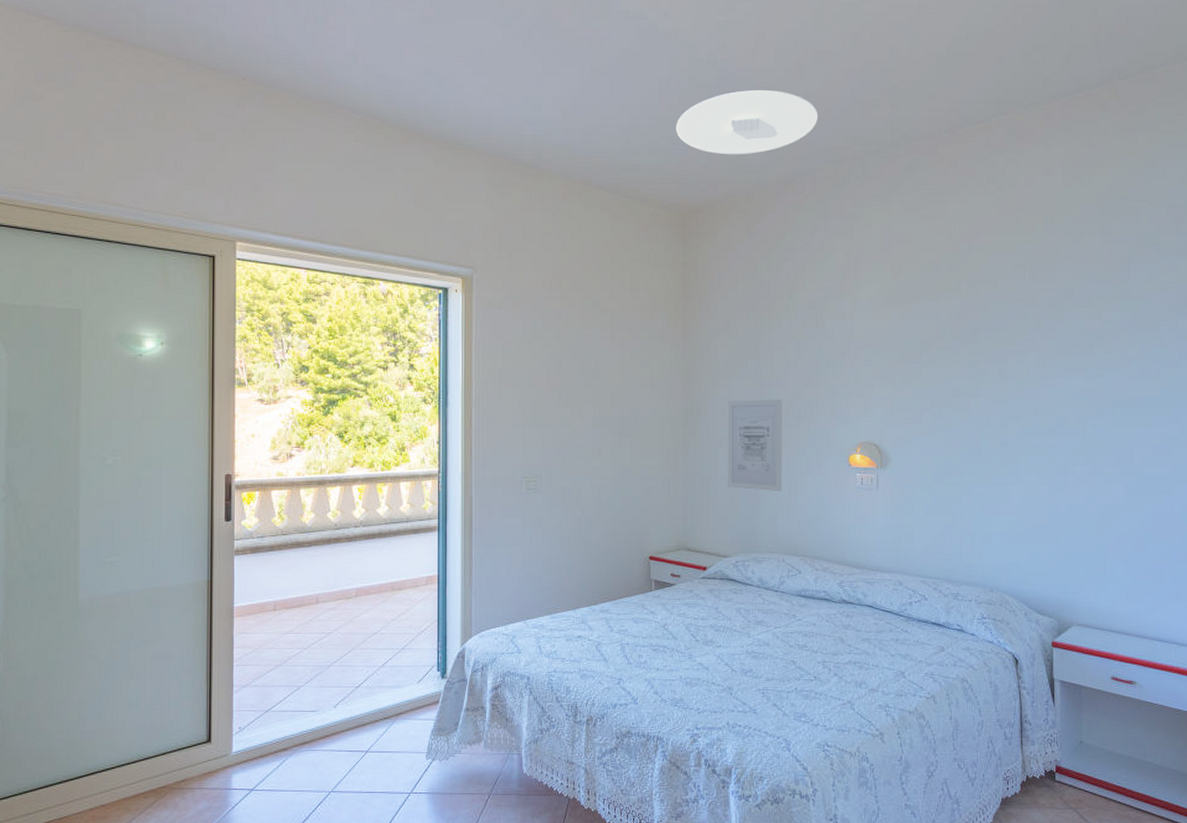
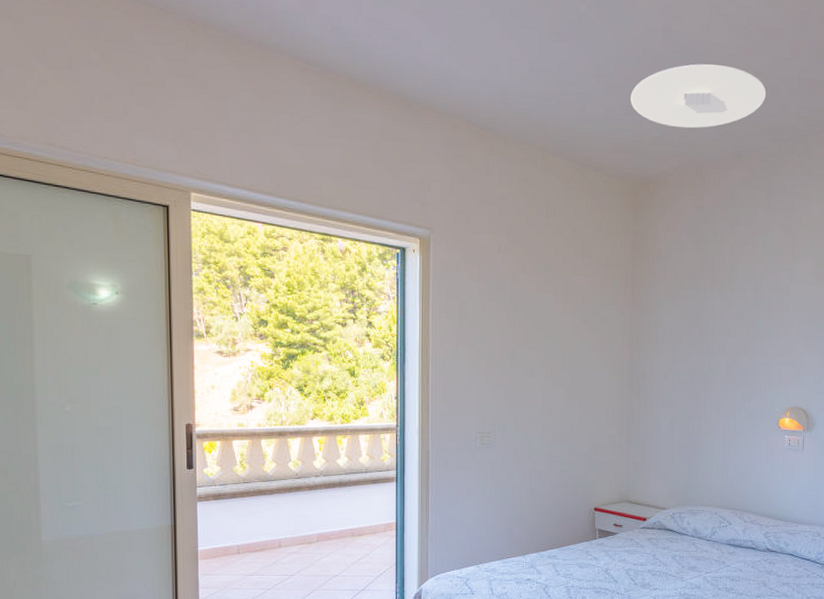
wall art: present [727,399,783,492] -> none [668,365,722,451]

